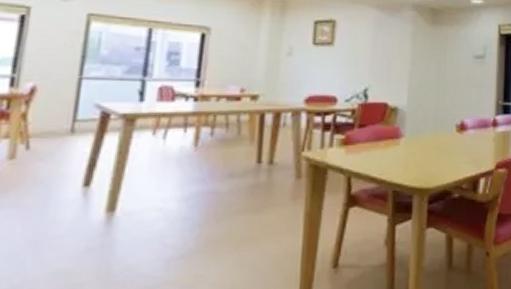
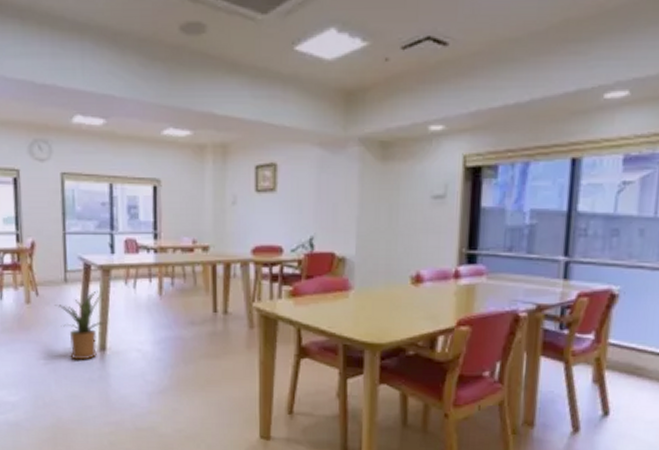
house plant: none [50,142,123,226] -> present [54,290,108,360]

